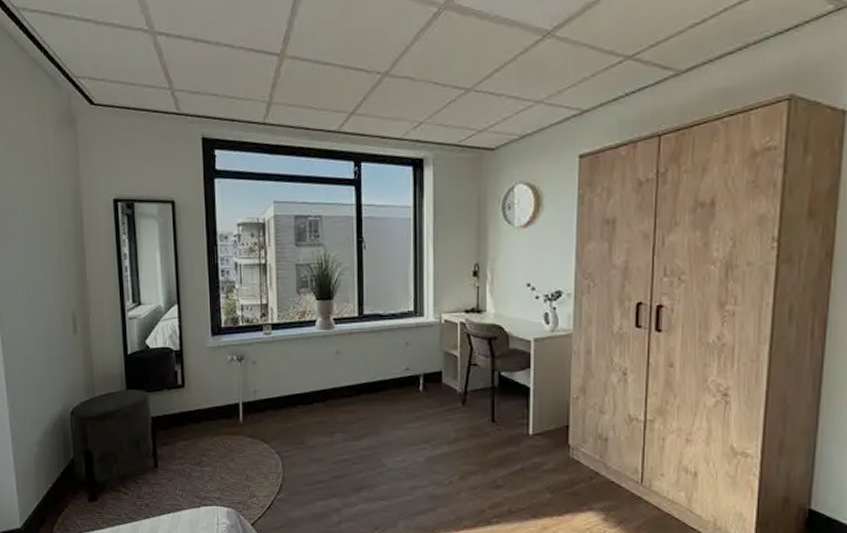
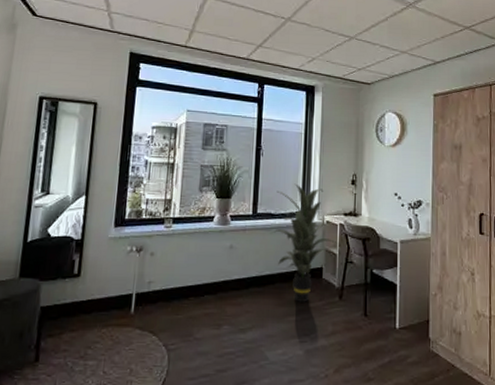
indoor plant: none [380,279,458,408] -> present [271,183,337,302]

